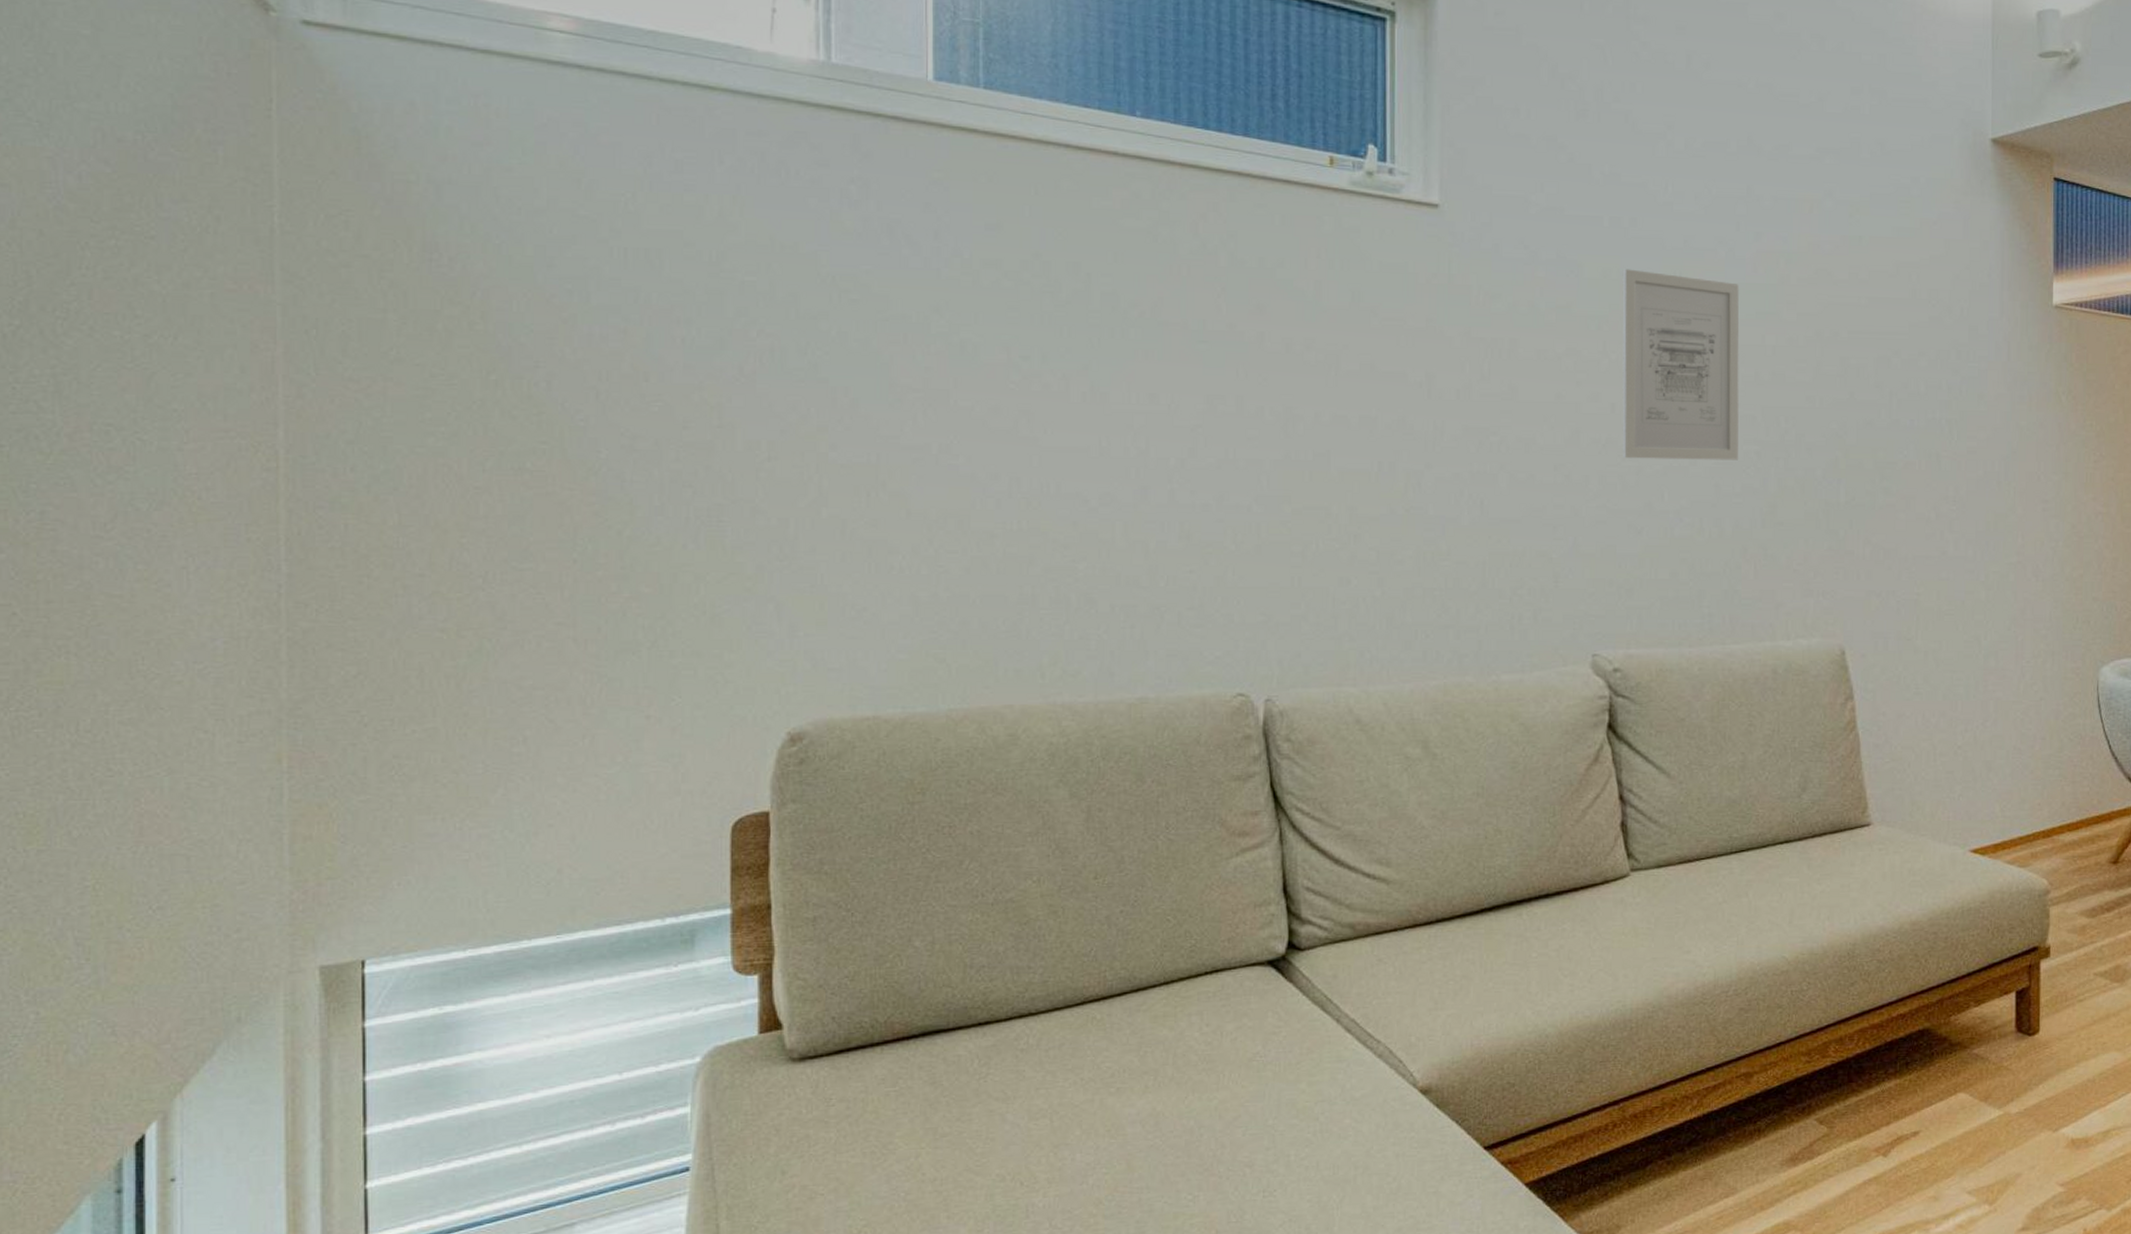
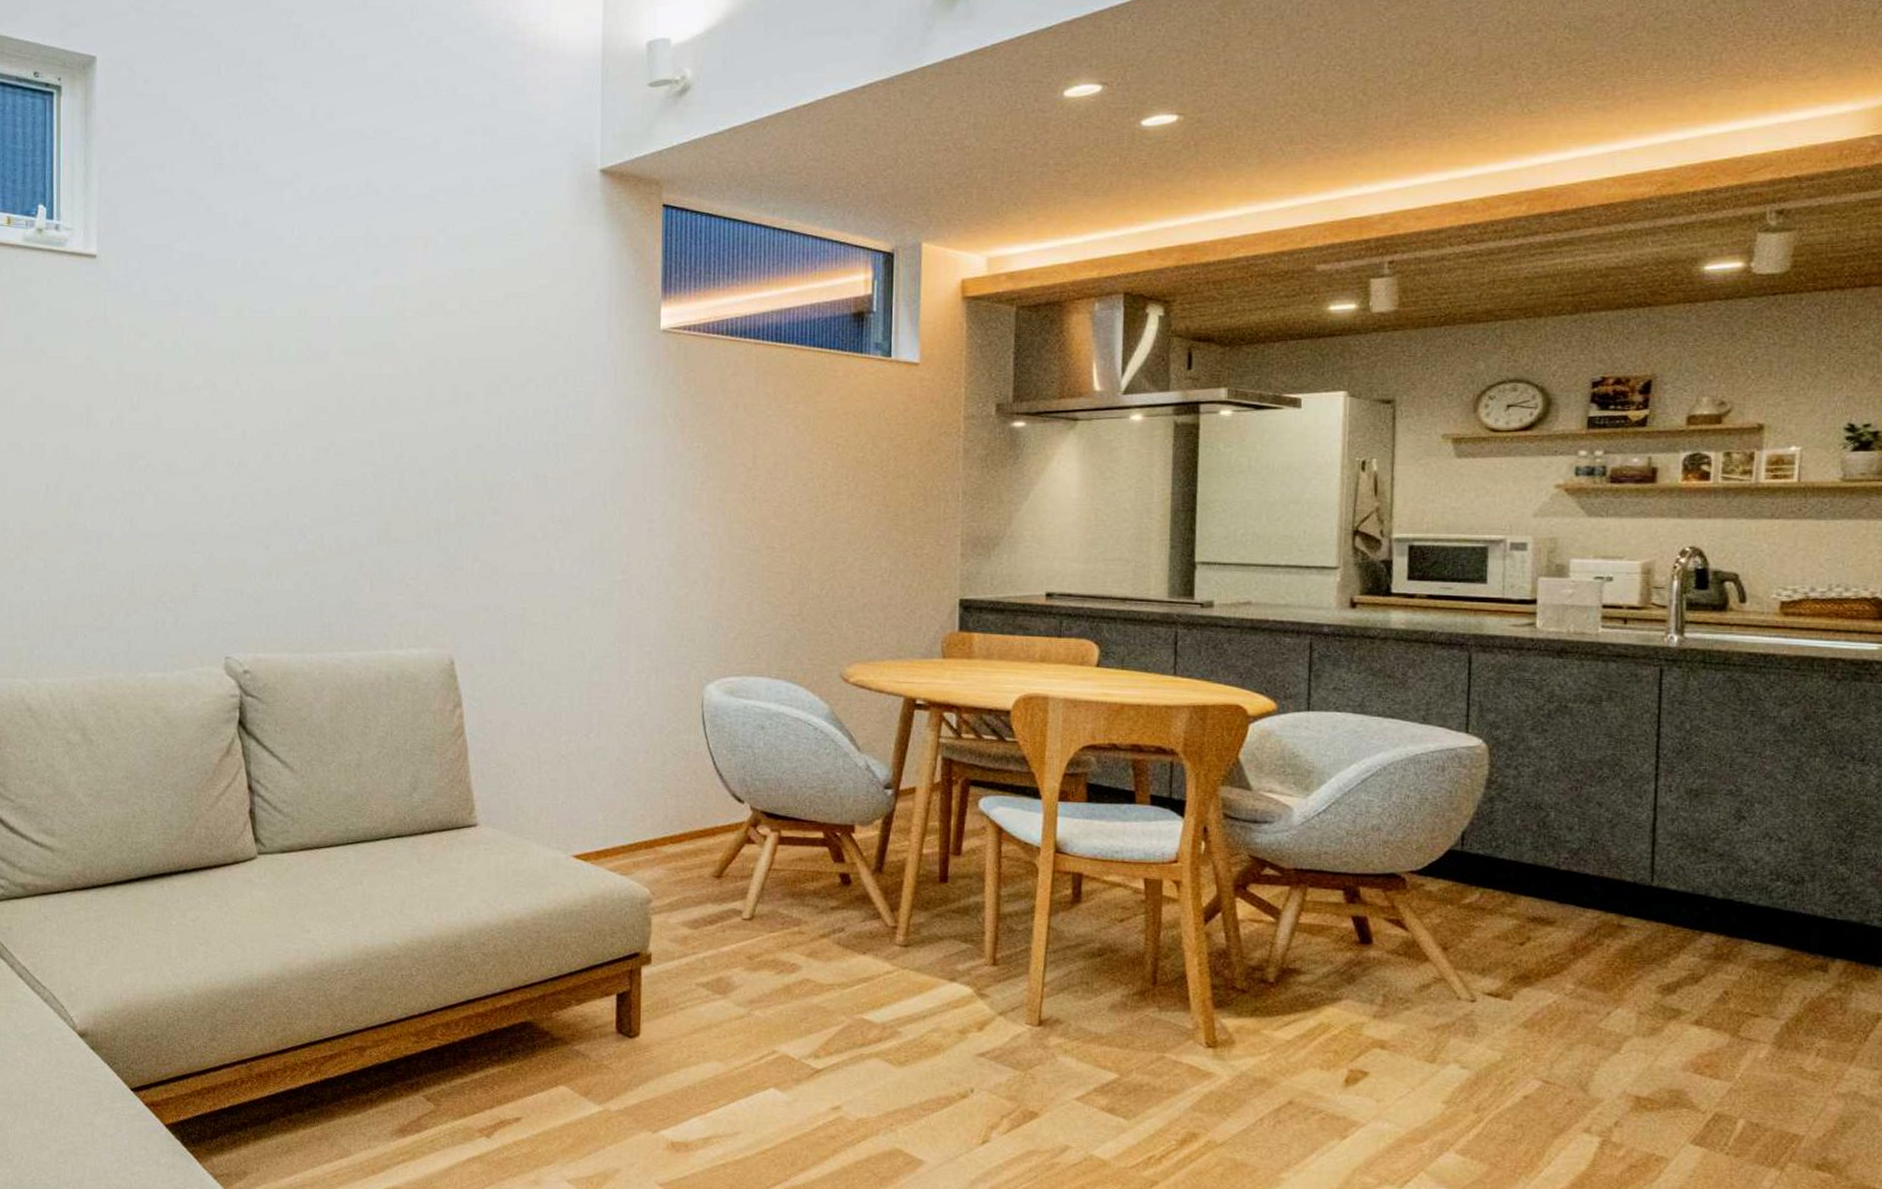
wall art: present [1622,269,1739,460] -> none [252,307,358,482]

